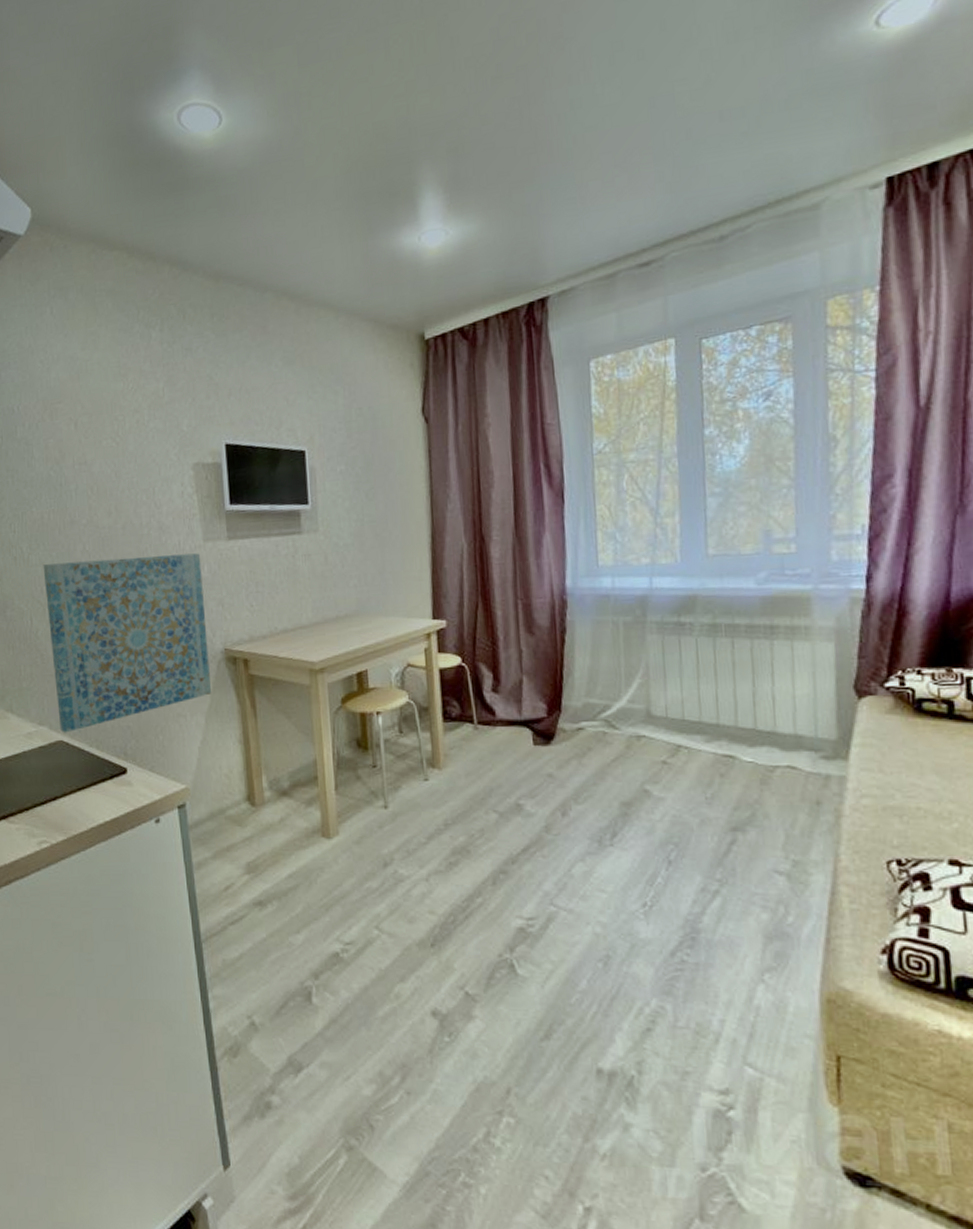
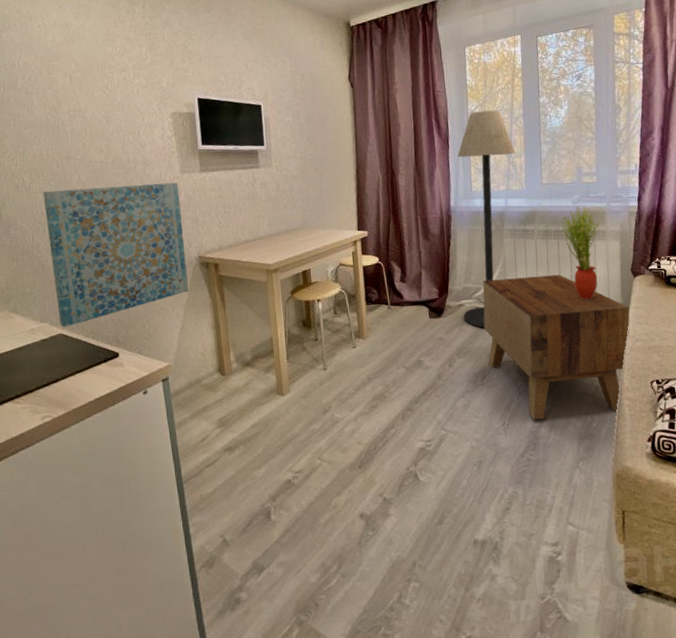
floor lamp: none [577,448,666,764] -> present [457,110,516,328]
side table: none [613,690,851,904] -> present [482,274,630,420]
potted plant: none [737,589,800,729] -> present [561,206,599,300]

